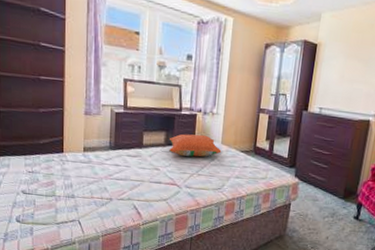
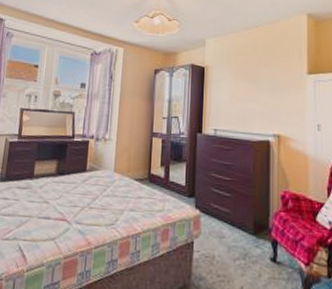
pillow: present [169,133,222,157] -> none [60,162,114,188]

